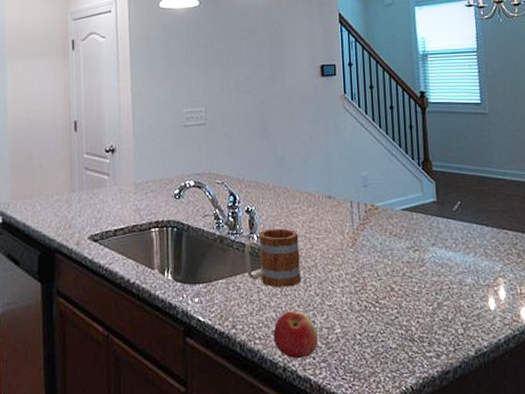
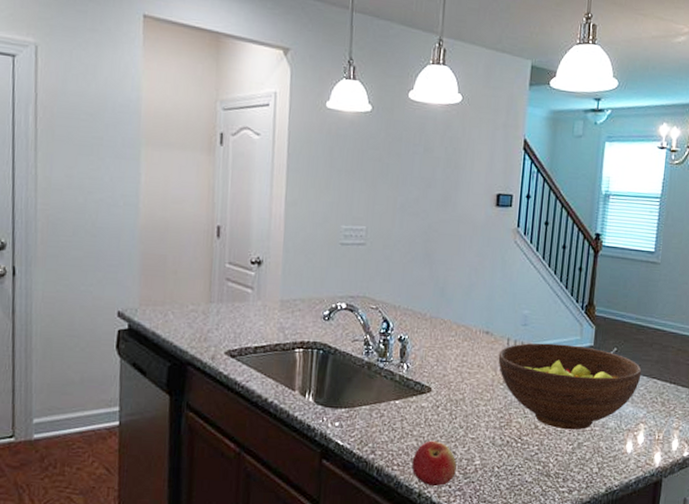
mug: present [244,228,302,288] -> none [391,359,450,418]
fruit bowl: none [343,202,491,290] -> present [498,343,642,430]

